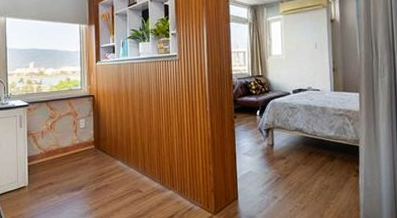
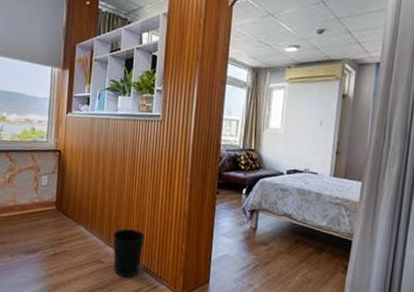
wastebasket: none [147,158,176,203] -> present [113,229,145,278]

